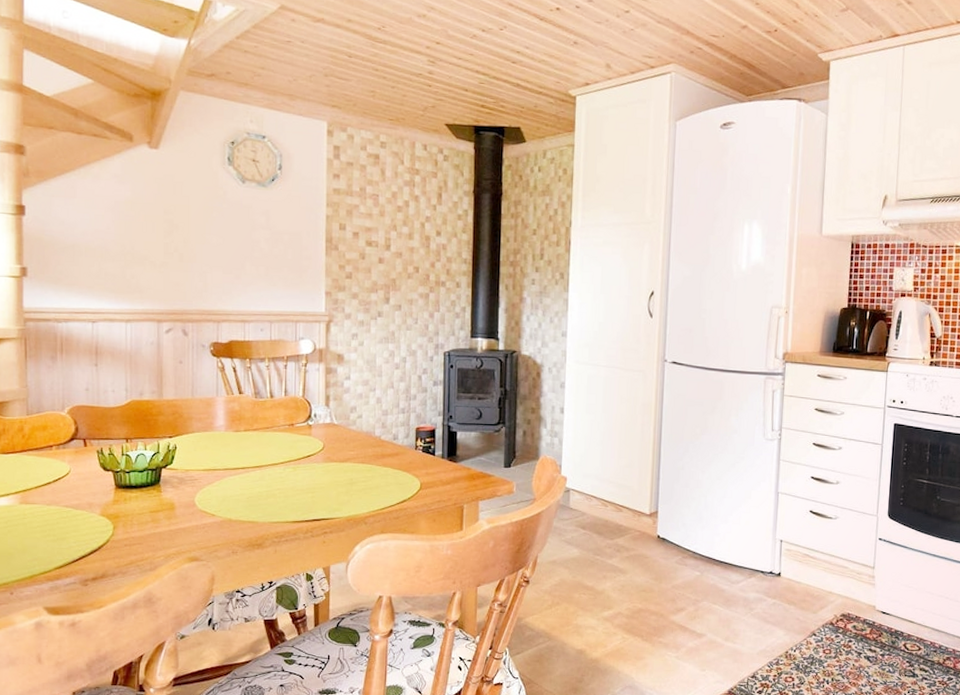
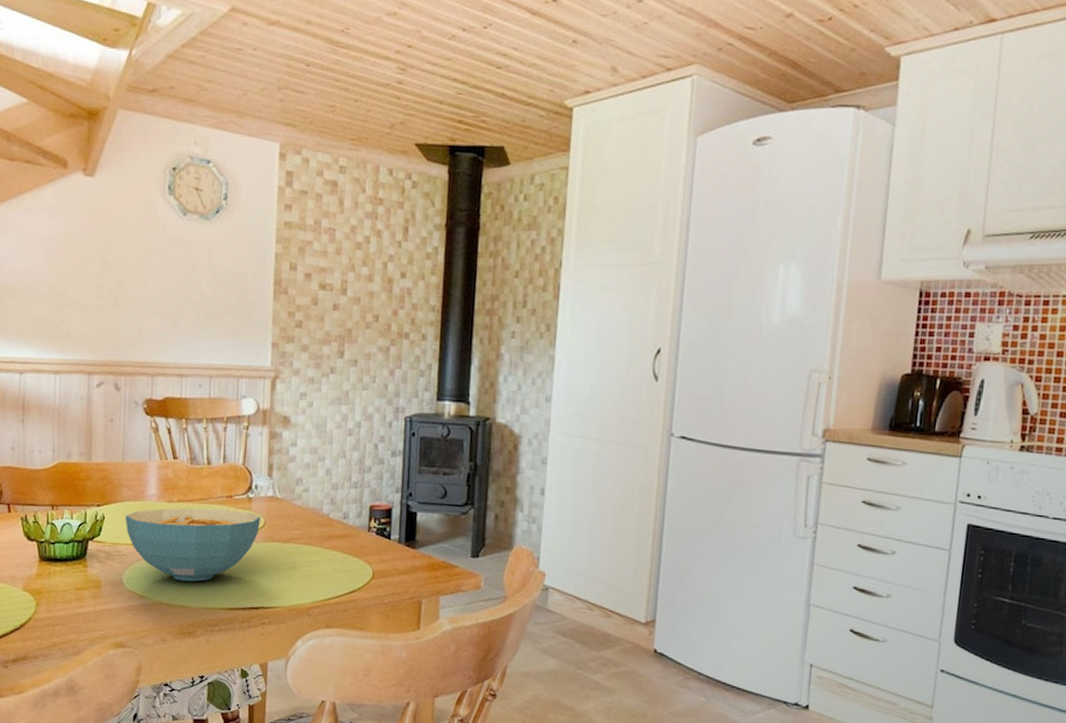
cereal bowl: none [196,435,321,500] -> present [125,507,261,582]

